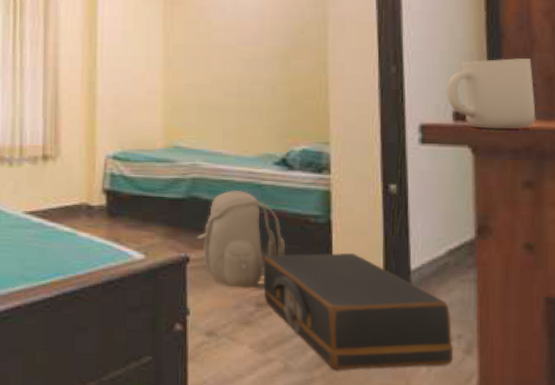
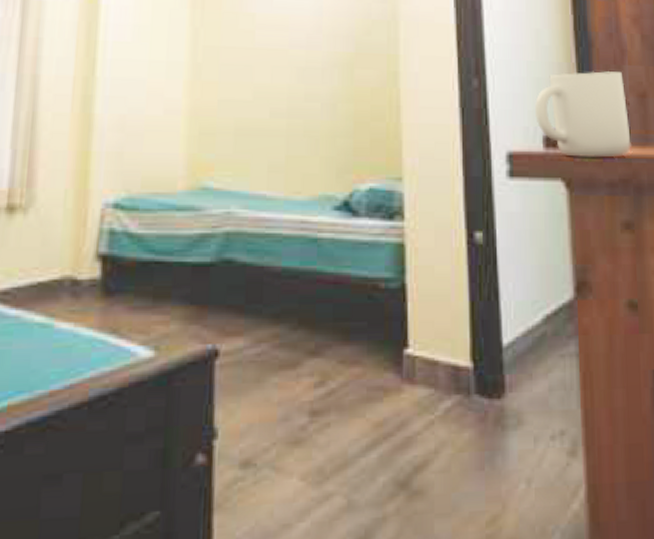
backpack: present [196,190,286,289] -> none [228,248,349,391]
suitcase: present [263,252,453,370] -> none [319,327,556,499]

